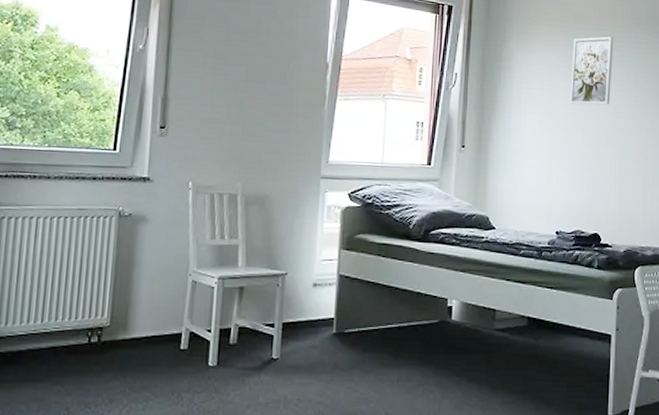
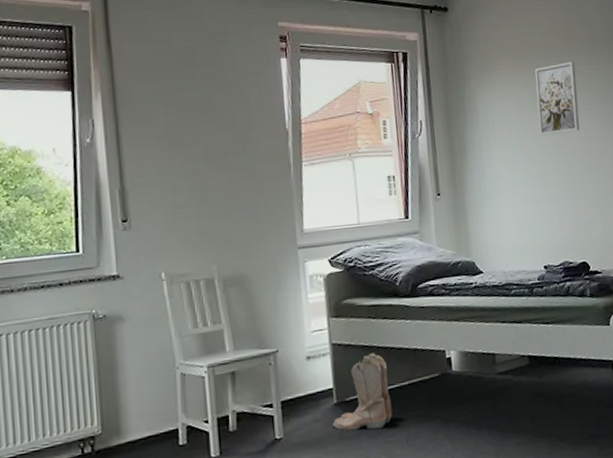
boots: none [328,290,389,365] -> present [332,353,393,431]

